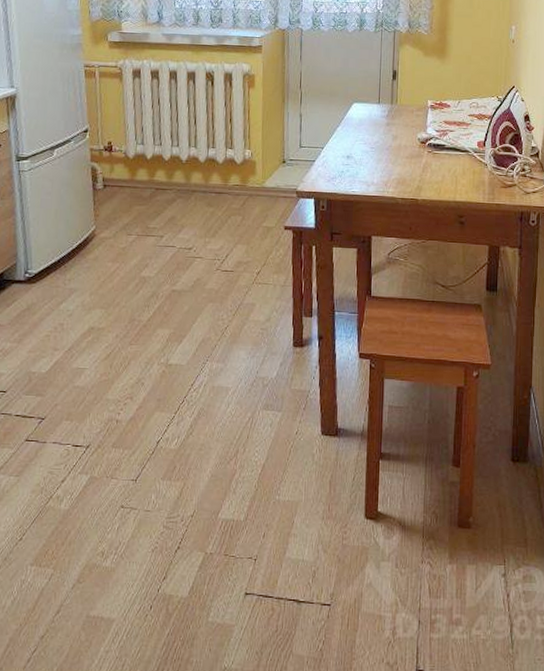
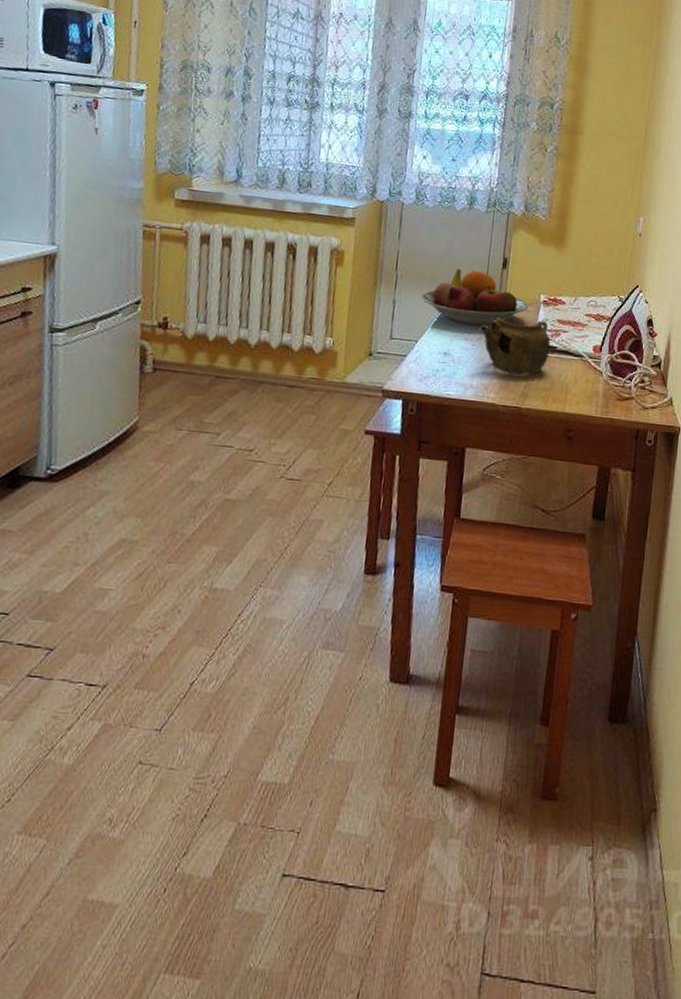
fruit bowl: none [324,83,417,131] -> present [421,269,528,326]
teapot: none [375,122,440,171] -> present [478,317,551,375]

